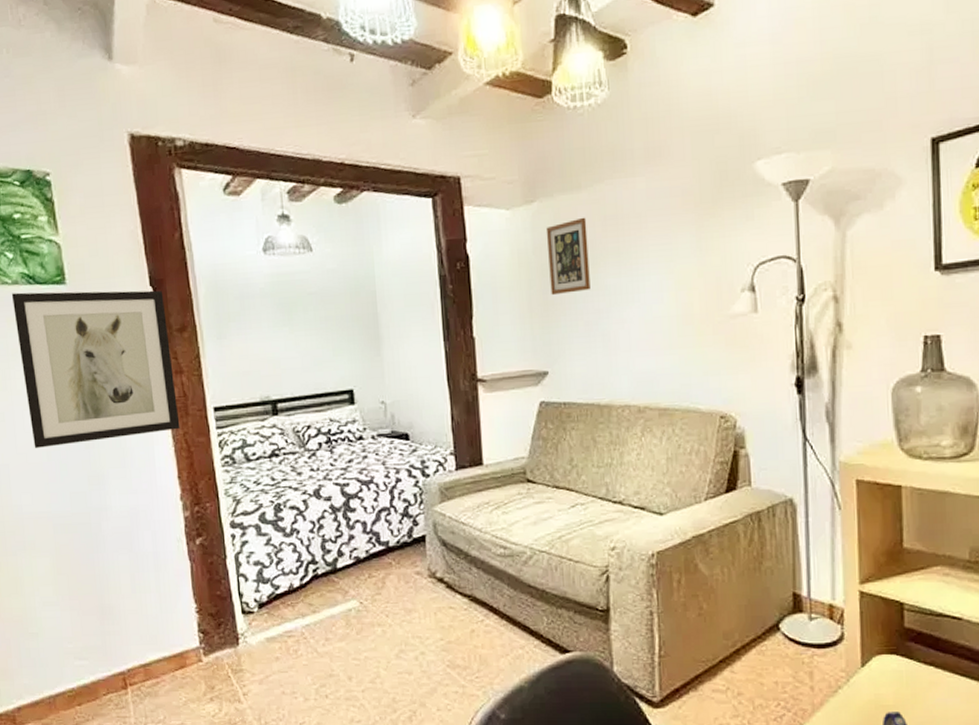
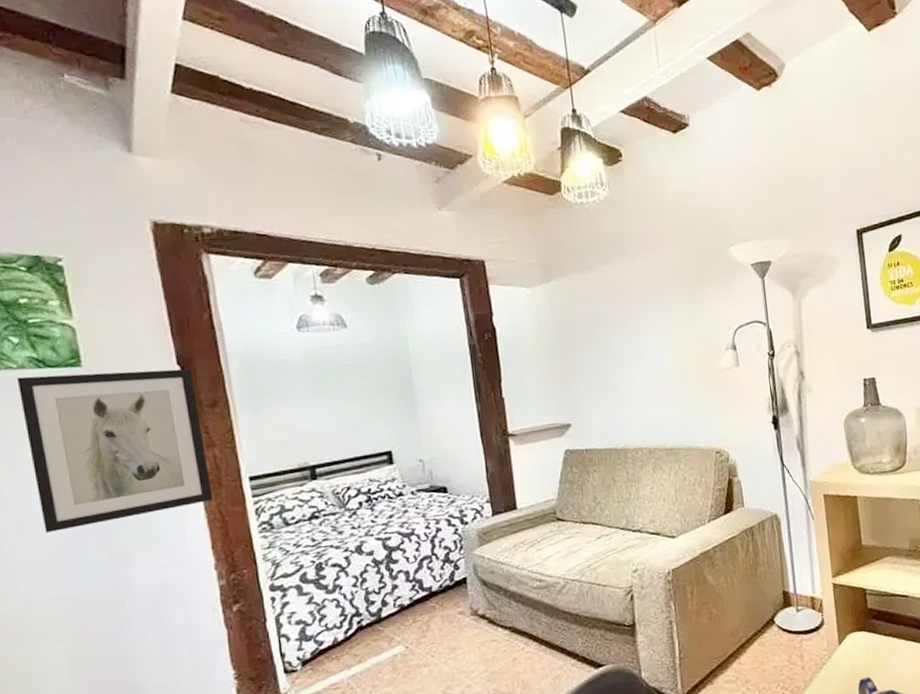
picture frame: present [545,217,591,296] -> none [562,293,603,359]

